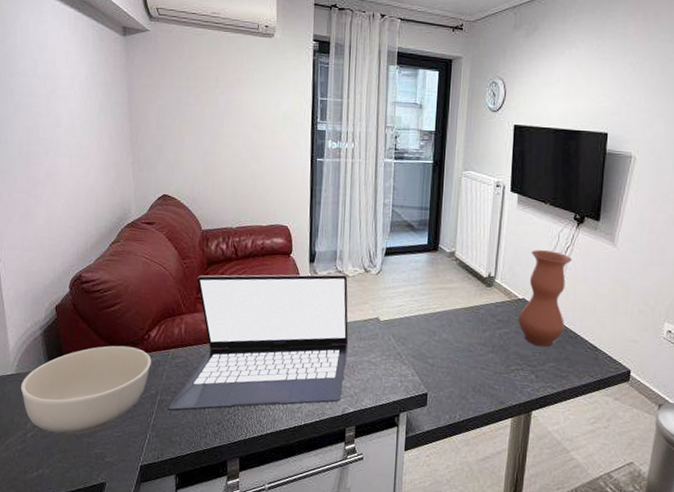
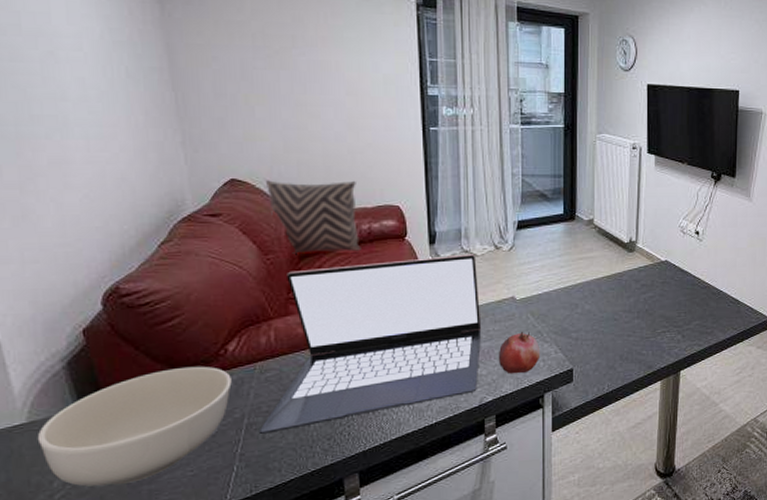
pillow: none [187,197,255,263] -> present [265,180,361,254]
fruit: none [360,350,399,391] -> present [498,331,541,374]
vase: present [518,250,572,348] -> none [663,210,712,307]

